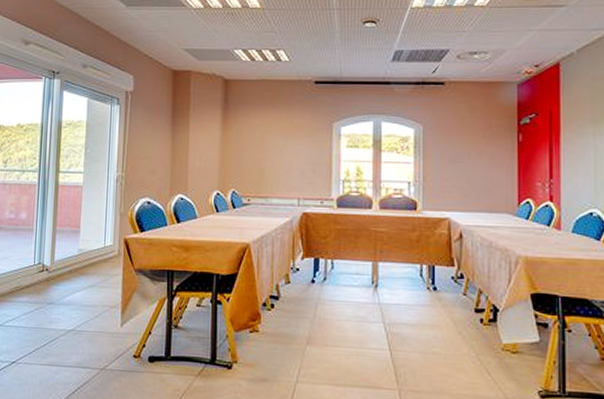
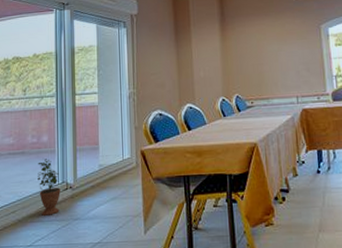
potted plant: none [13,237,36,296] -> present [38,159,60,216]

